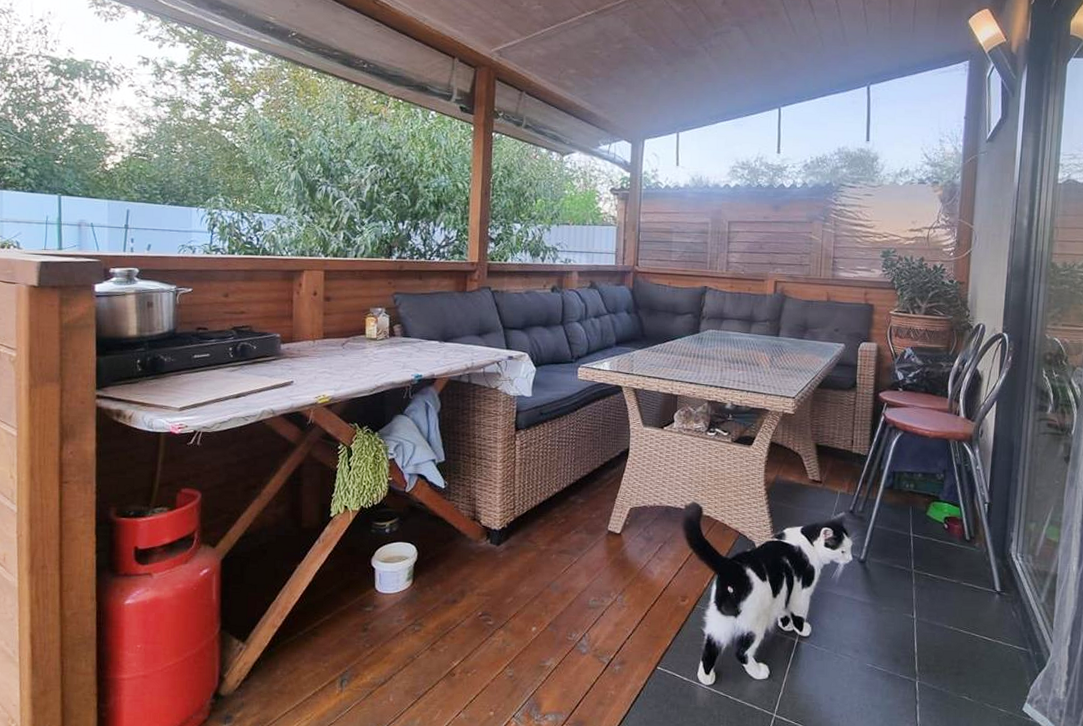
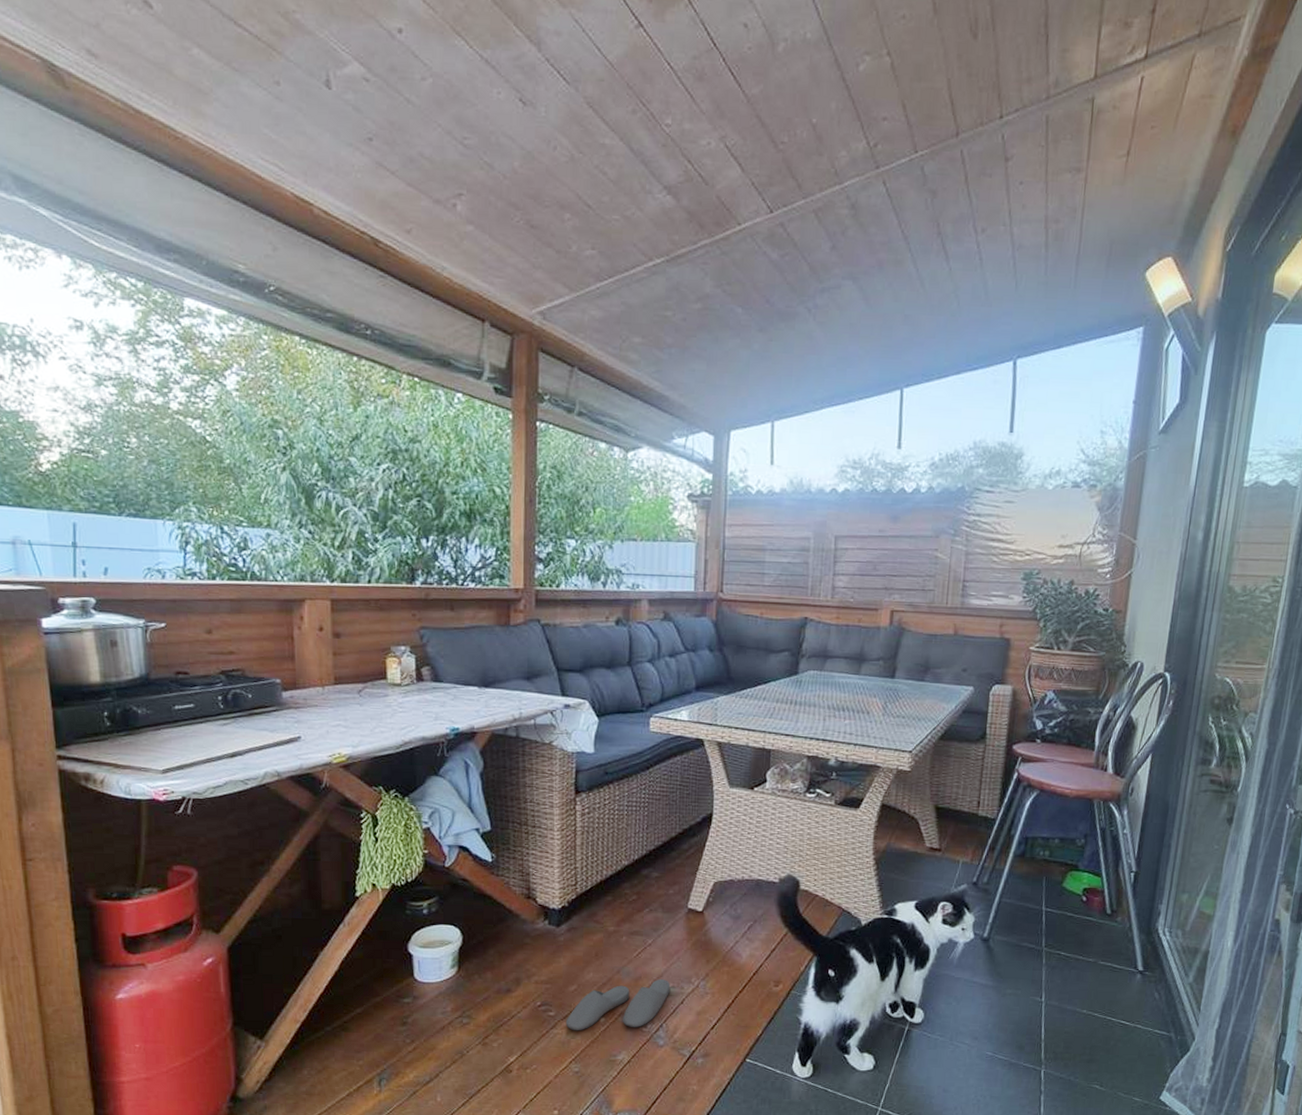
slippers: none [502,592,593,639] -> present [565,978,671,1031]

